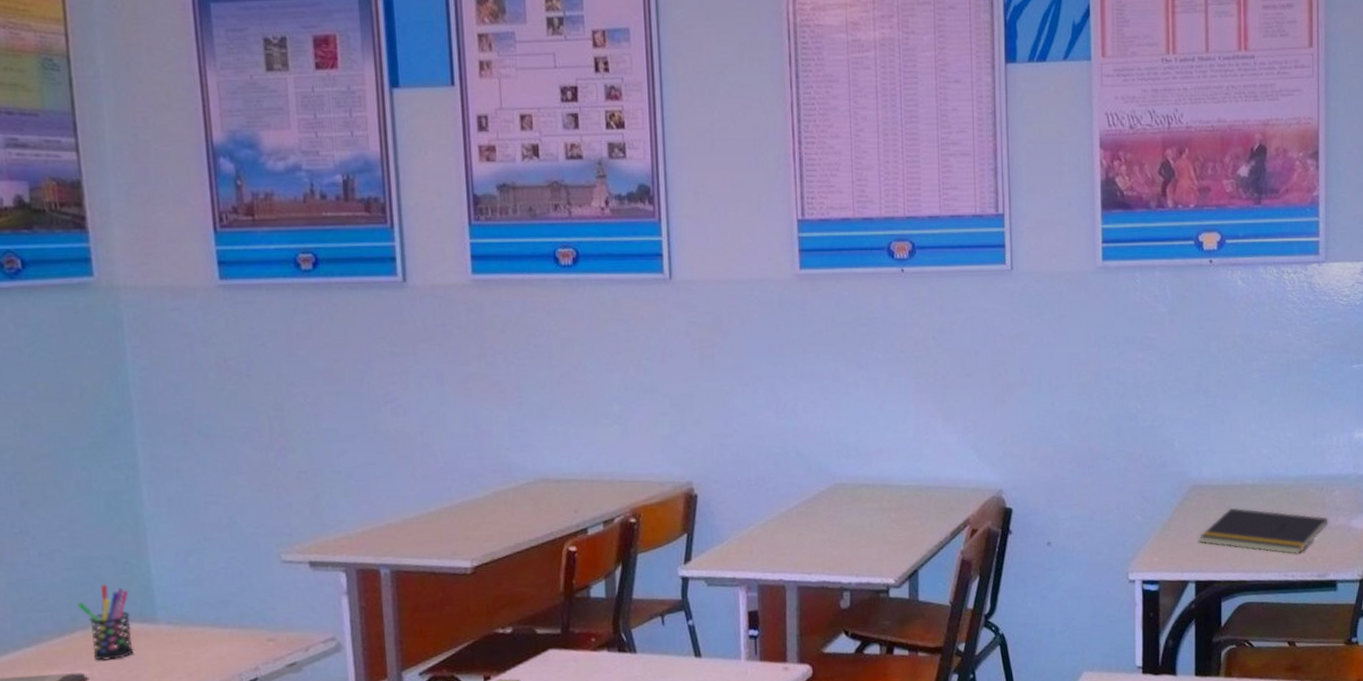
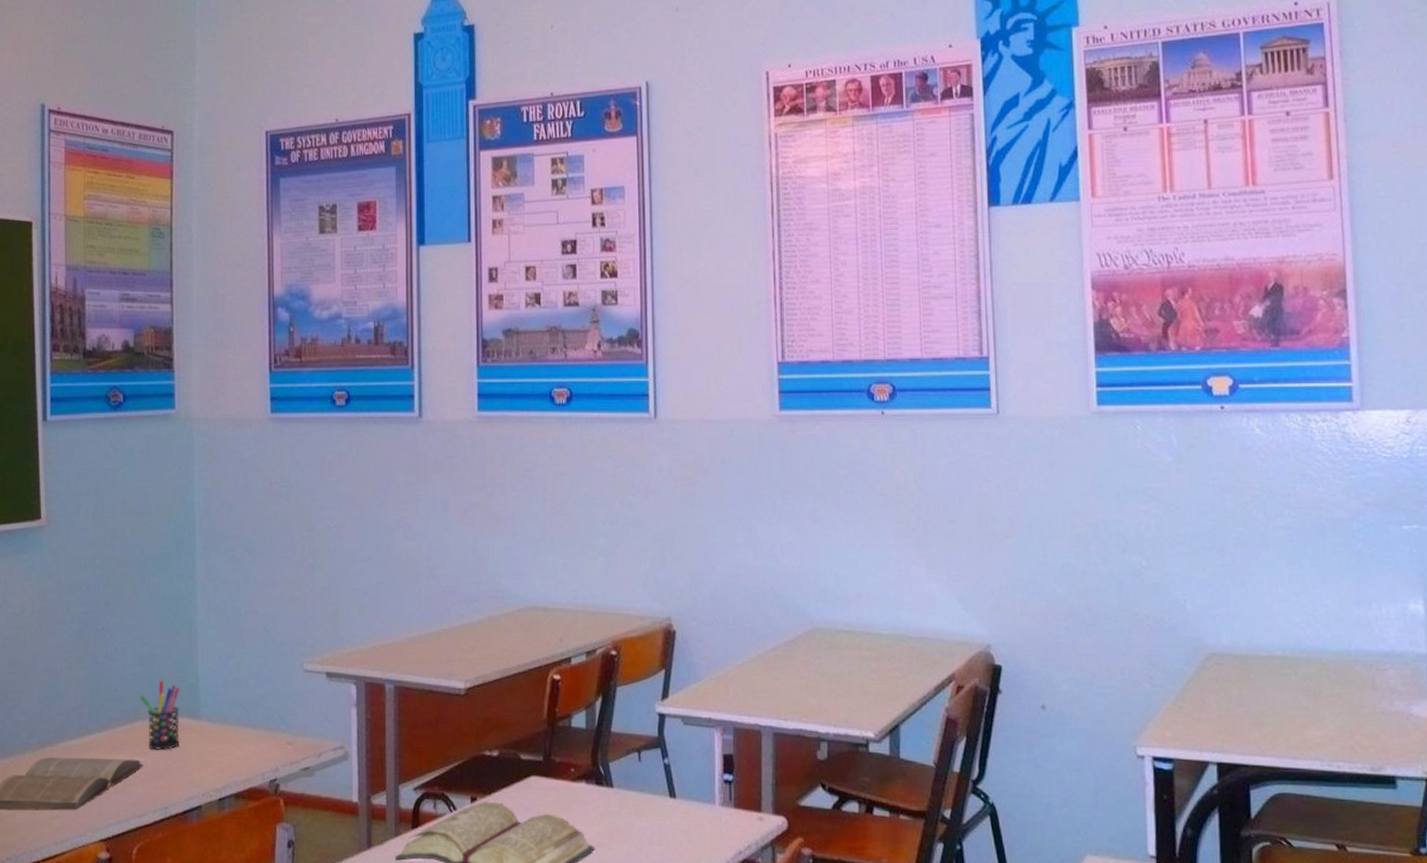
notepad: present [1199,507,1328,555] -> none [1220,681,1381,743]

